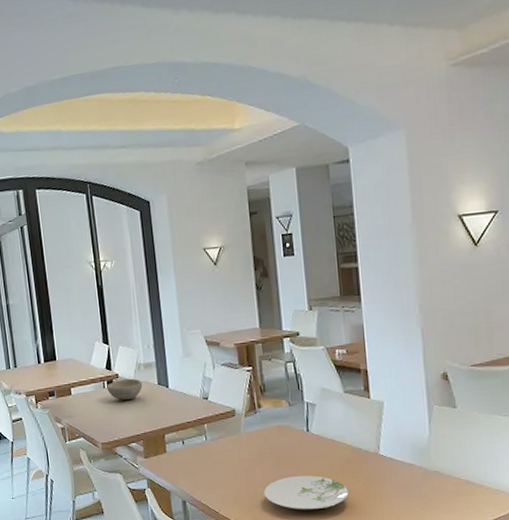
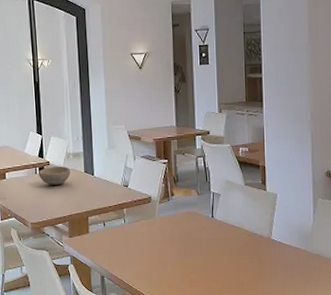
plate: present [264,476,349,510] -> none [172,256,244,286]

